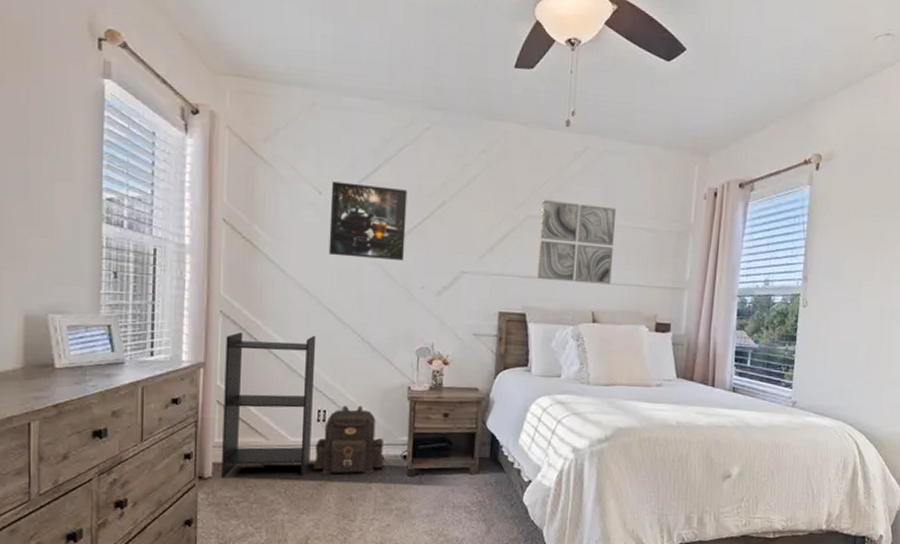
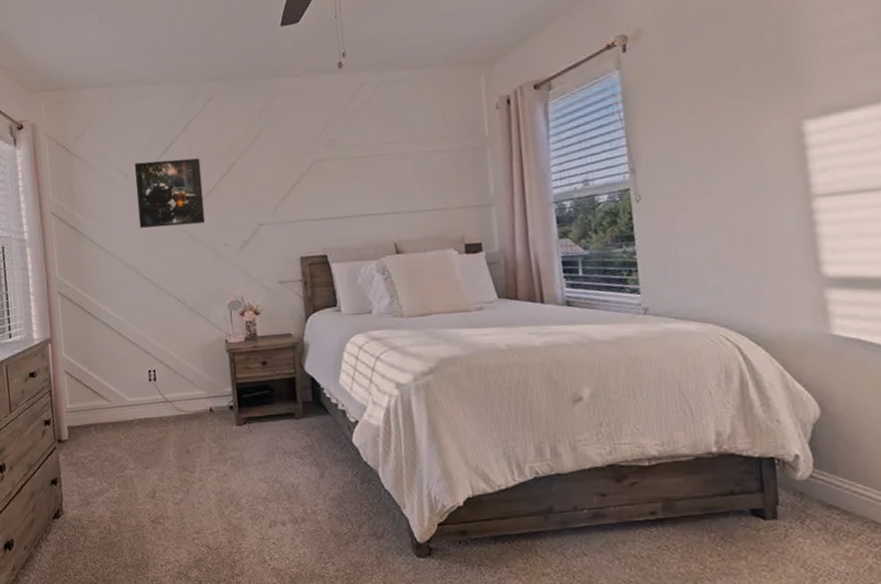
bookshelf: present [221,332,317,479] -> none [65,302,148,440]
backpack: present [313,405,384,474] -> none [150,362,213,430]
wall art: present [536,200,617,285] -> none [326,136,409,219]

